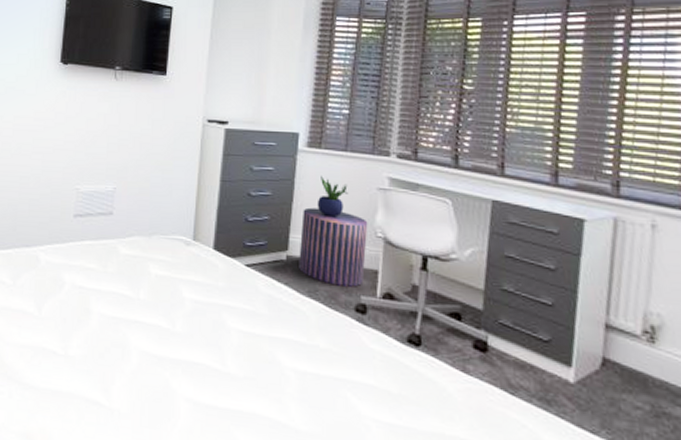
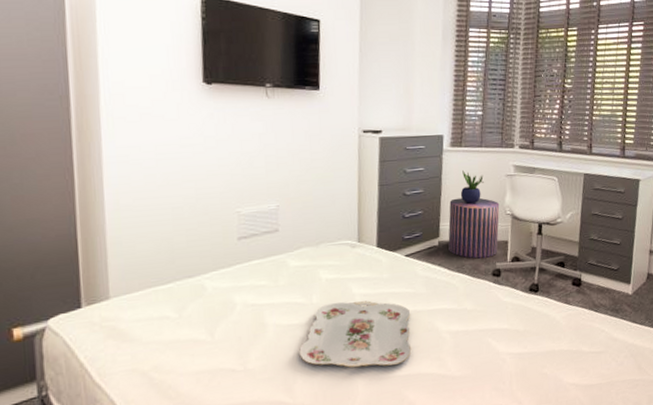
serving tray: none [121,303,248,395] -> present [299,301,412,368]

